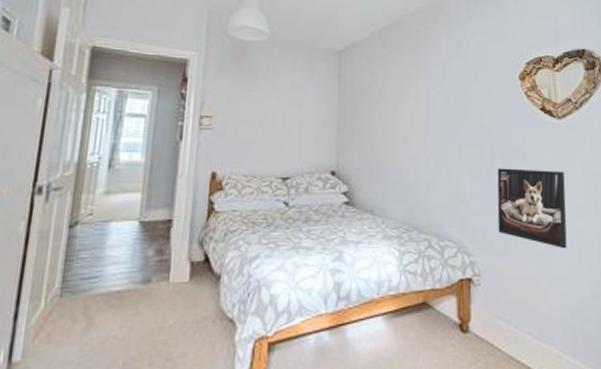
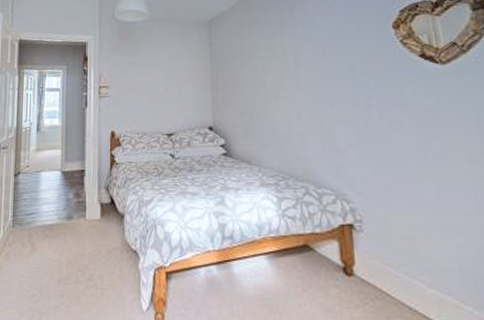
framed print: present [497,168,567,249] -> none [374,117,462,198]

